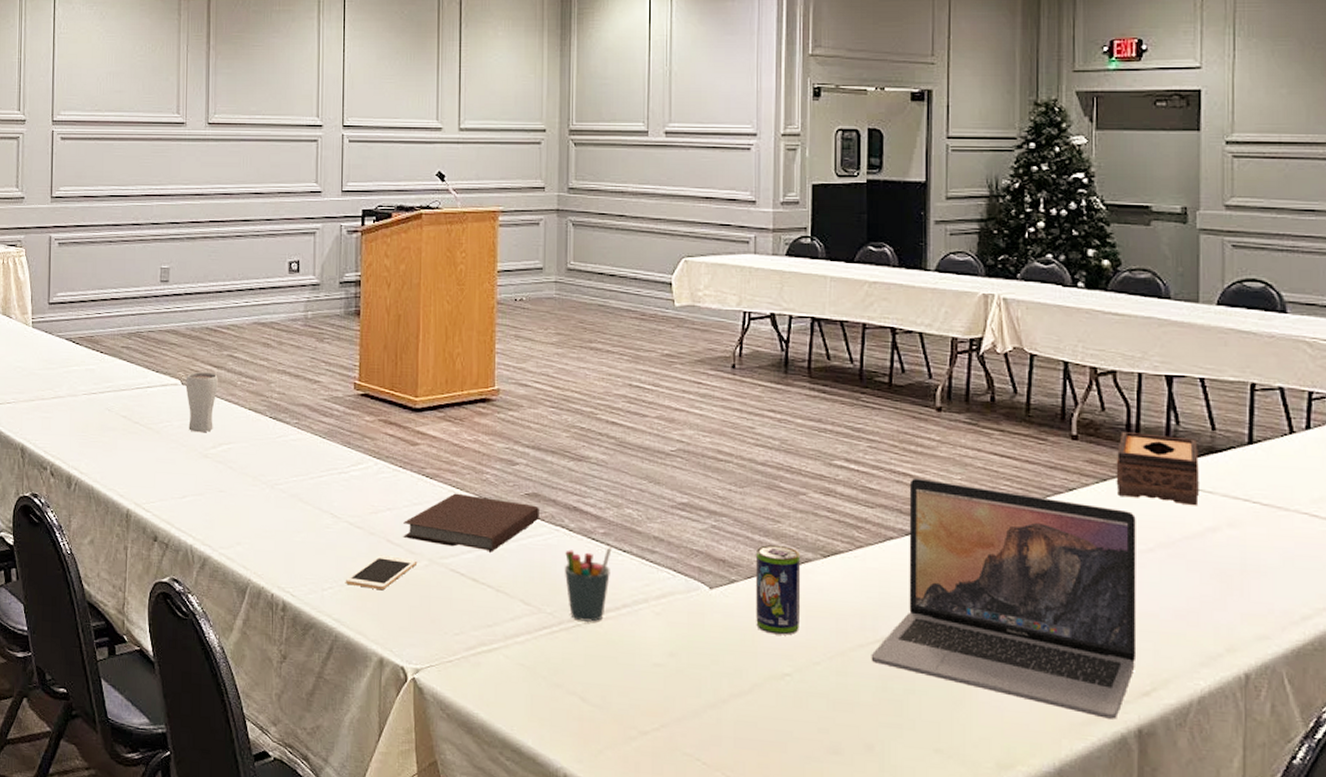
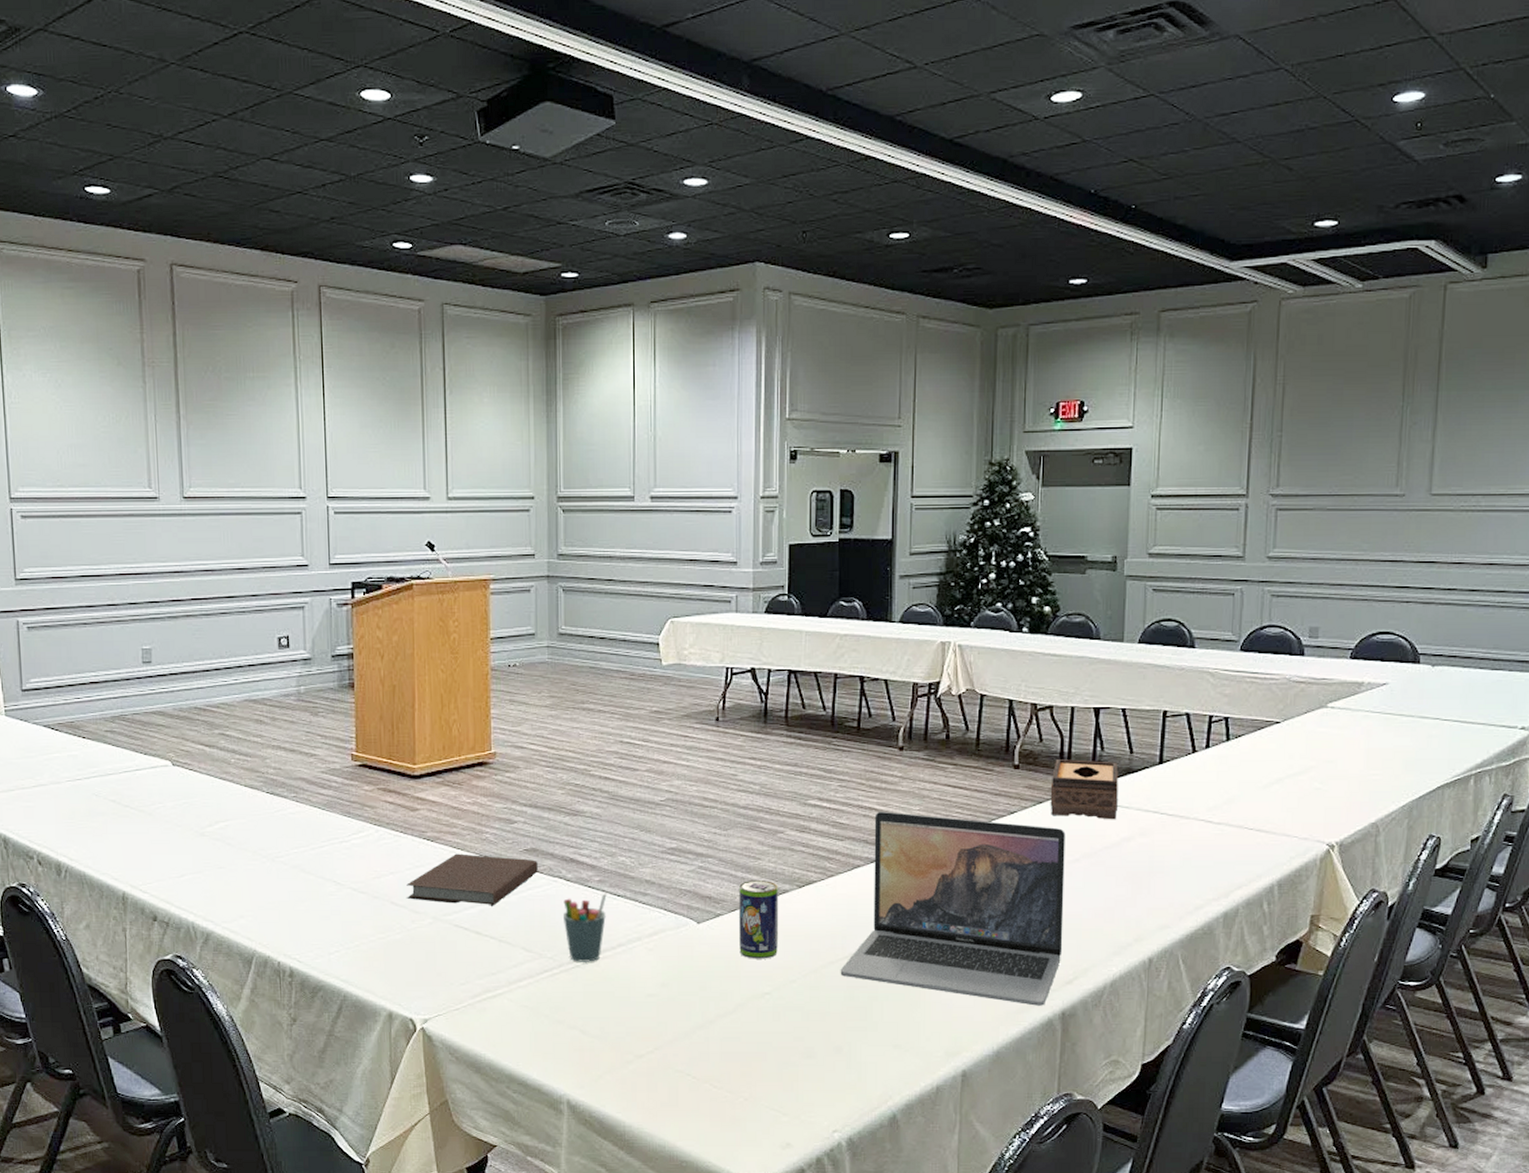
drinking glass: present [185,372,218,433] -> none [176,752,211,812]
cell phone: present [346,555,418,589] -> none [352,917,422,949]

